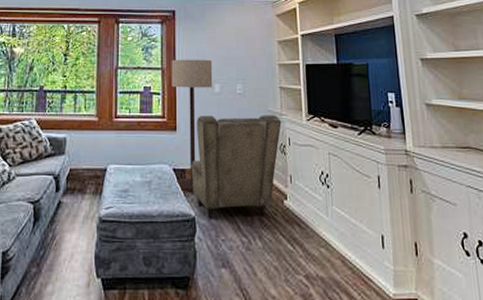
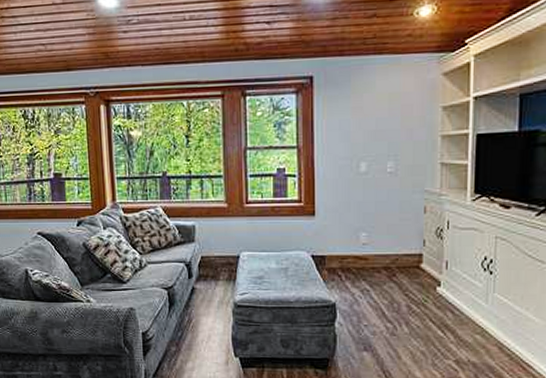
floor lamp: present [171,59,213,192] -> none [309,133,358,279]
armchair: present [191,115,282,219] -> none [331,195,440,305]

